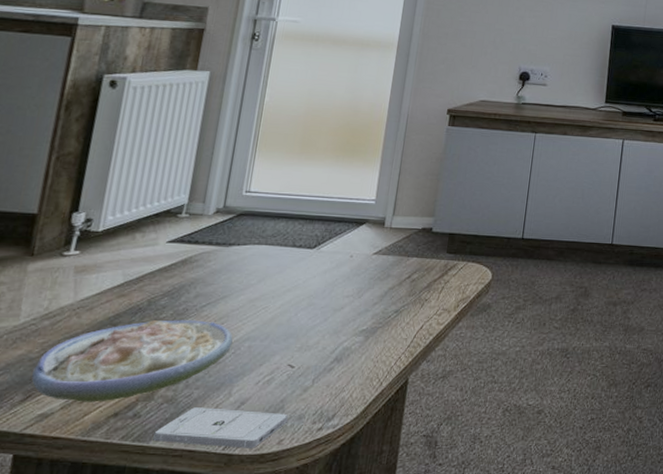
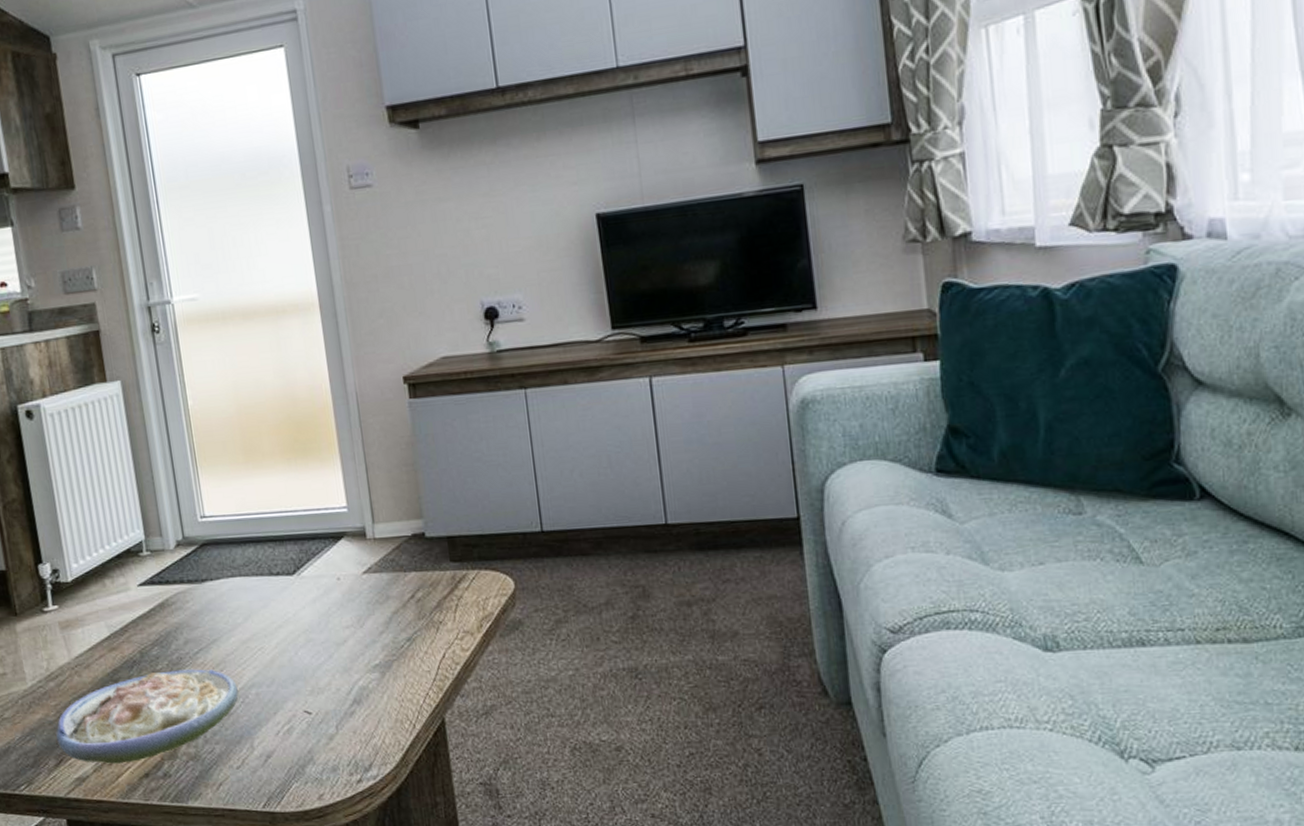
smartphone: present [153,407,288,448] -> none [189,763,322,806]

